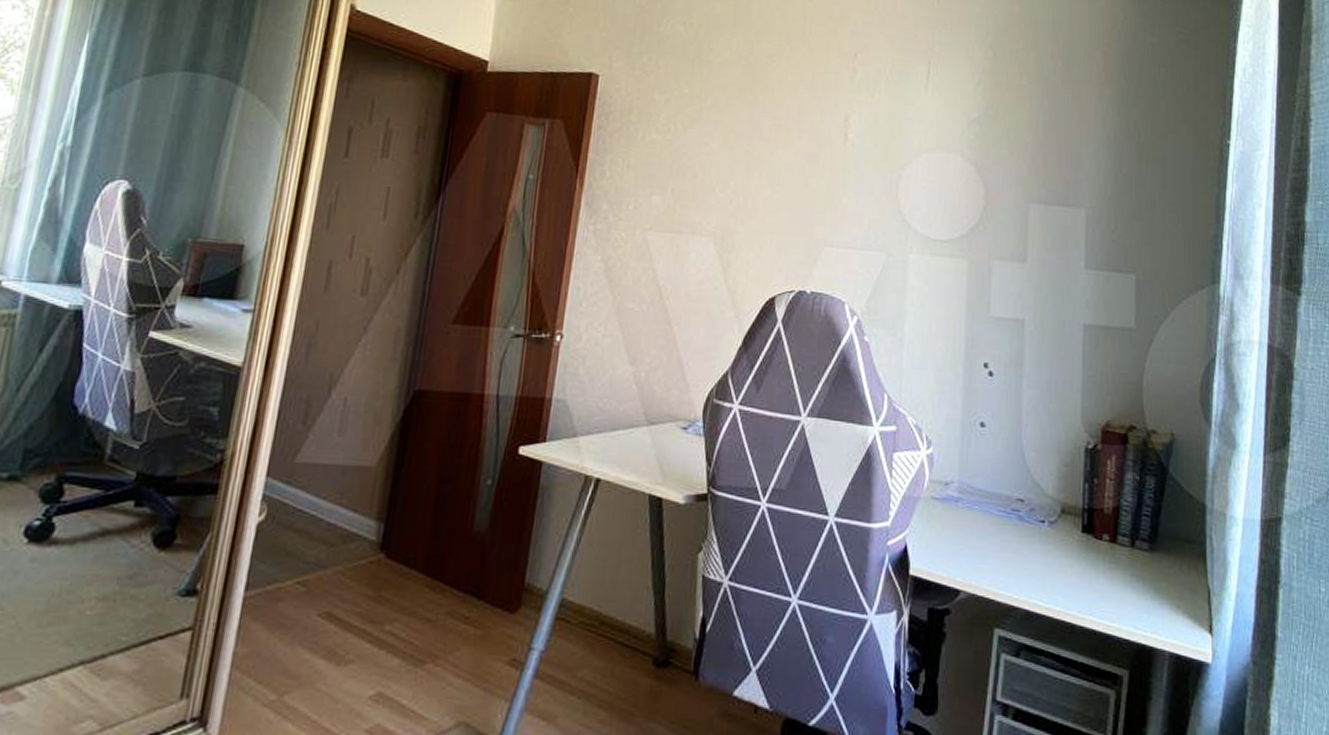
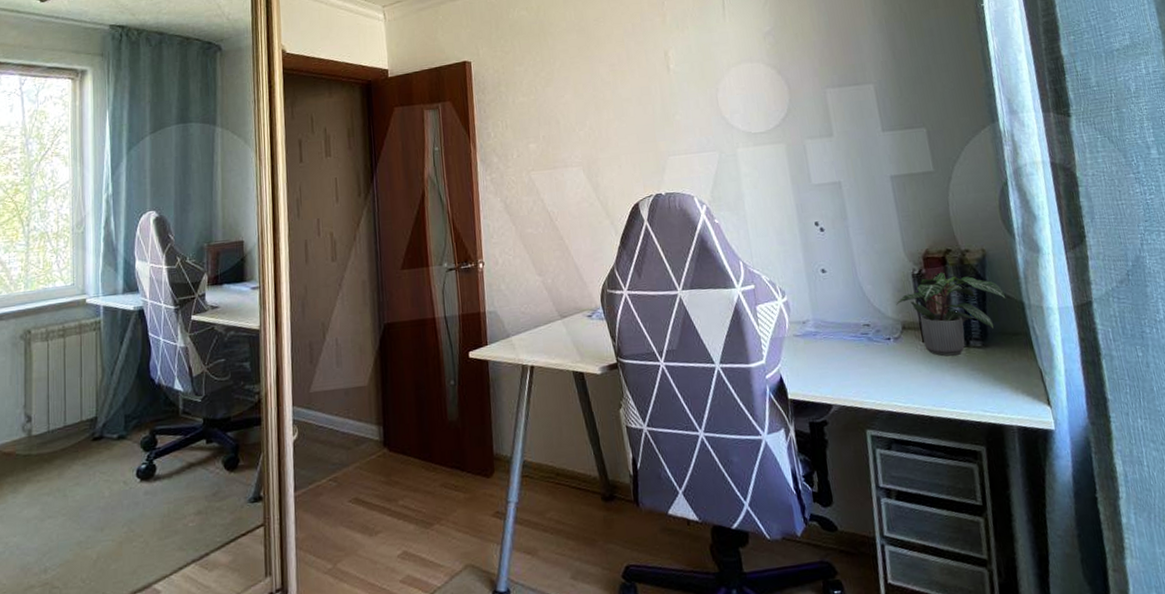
potted plant: none [1060,452,1187,555] -> present [896,272,1006,356]

